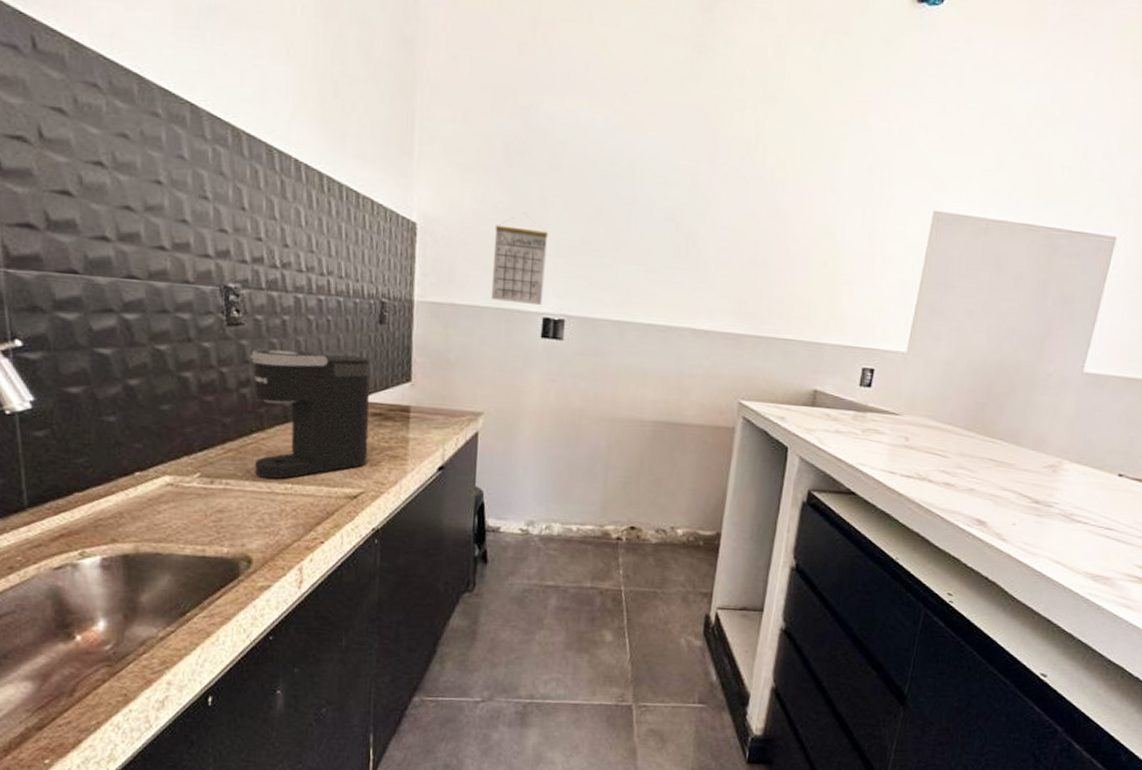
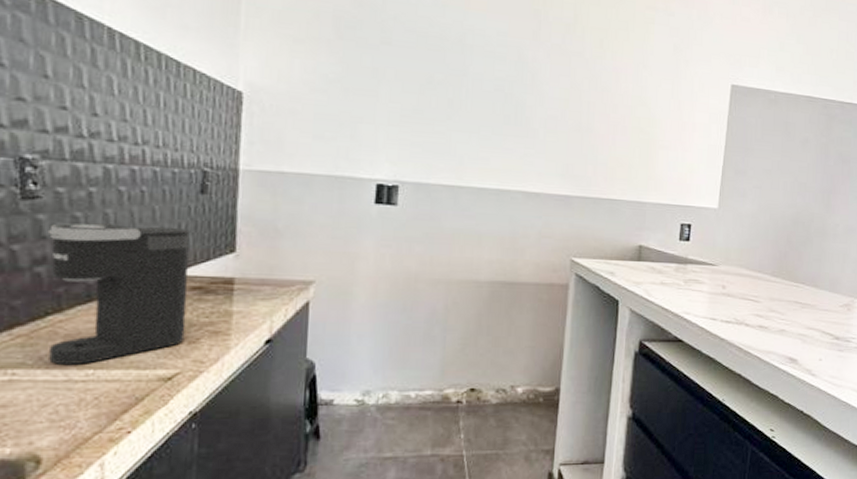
calendar: present [490,217,549,306] -> none [321,87,381,173]

